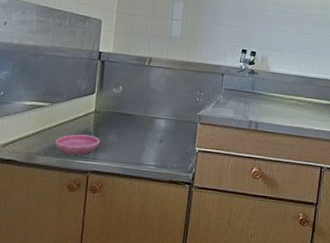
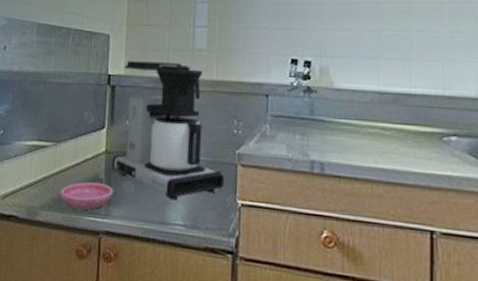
coffee maker: none [99,42,188,148] -> present [111,61,225,201]

